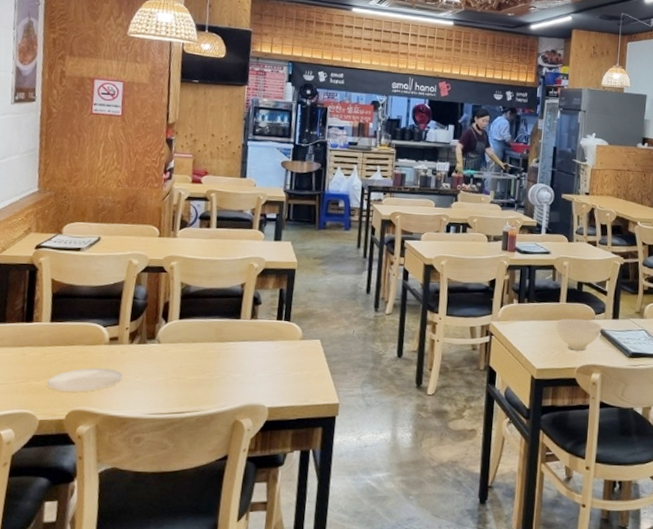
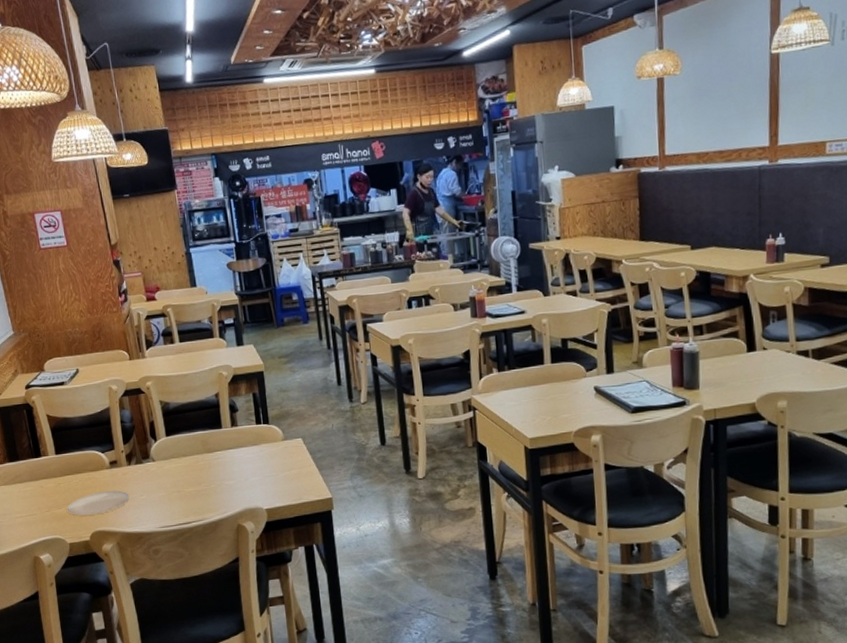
bowl: present [555,318,602,351] -> none [542,378,596,413]

